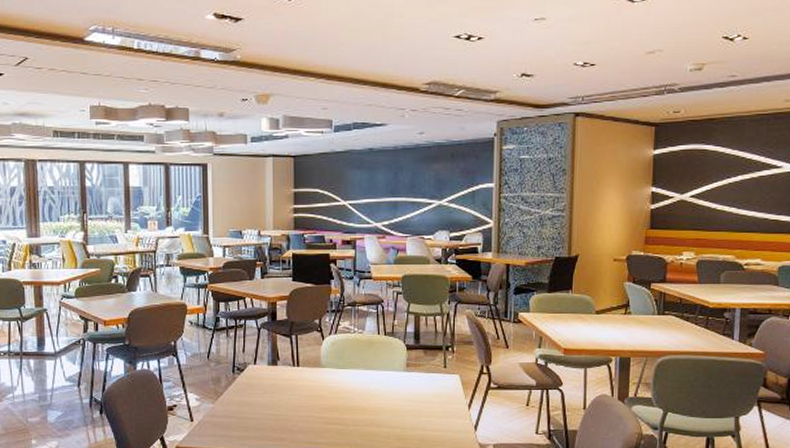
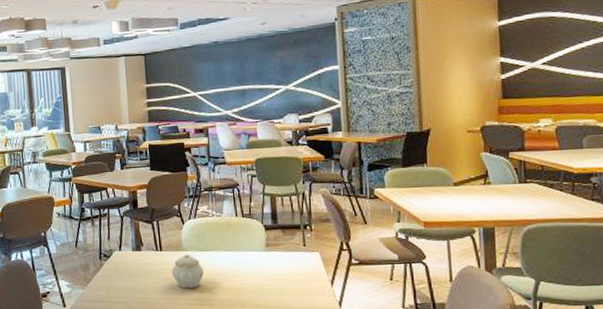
teapot: none [307,371,341,407] -> present [171,254,204,289]

